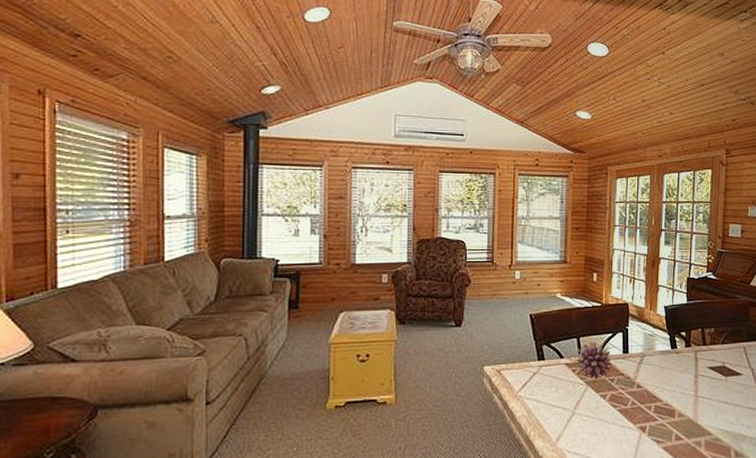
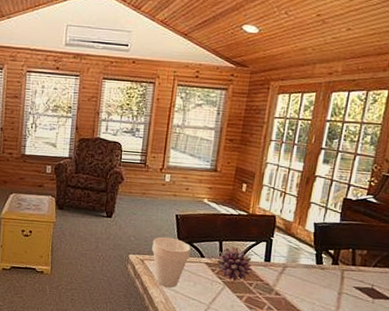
cup: none [508,340,549,397] -> present [152,236,191,287]

